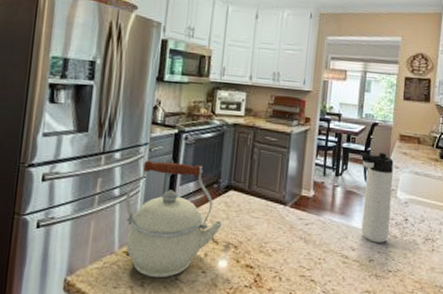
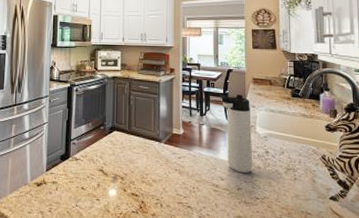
kettle: present [125,160,223,278] -> none [34,109,111,205]

